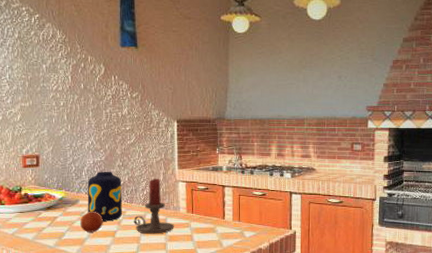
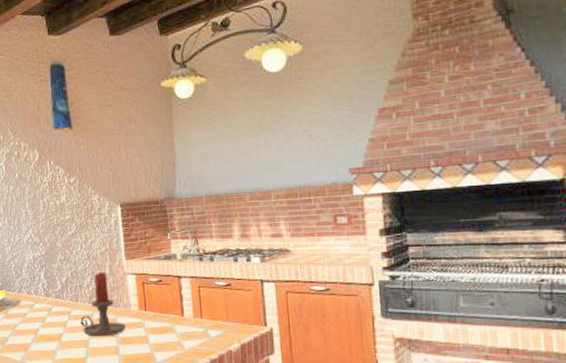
fruit: present [80,211,103,232] -> none [23,312,47,336]
vase: present [87,171,123,221] -> none [28,266,68,323]

